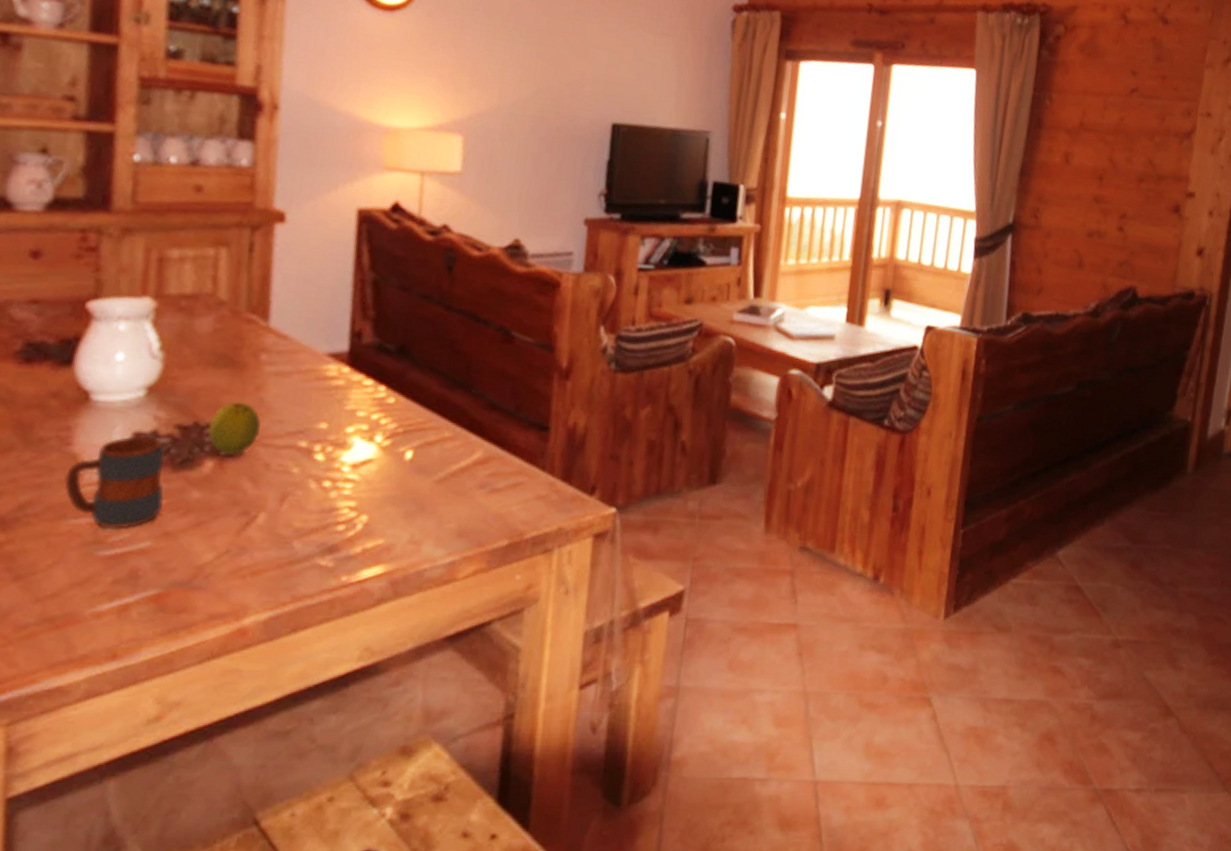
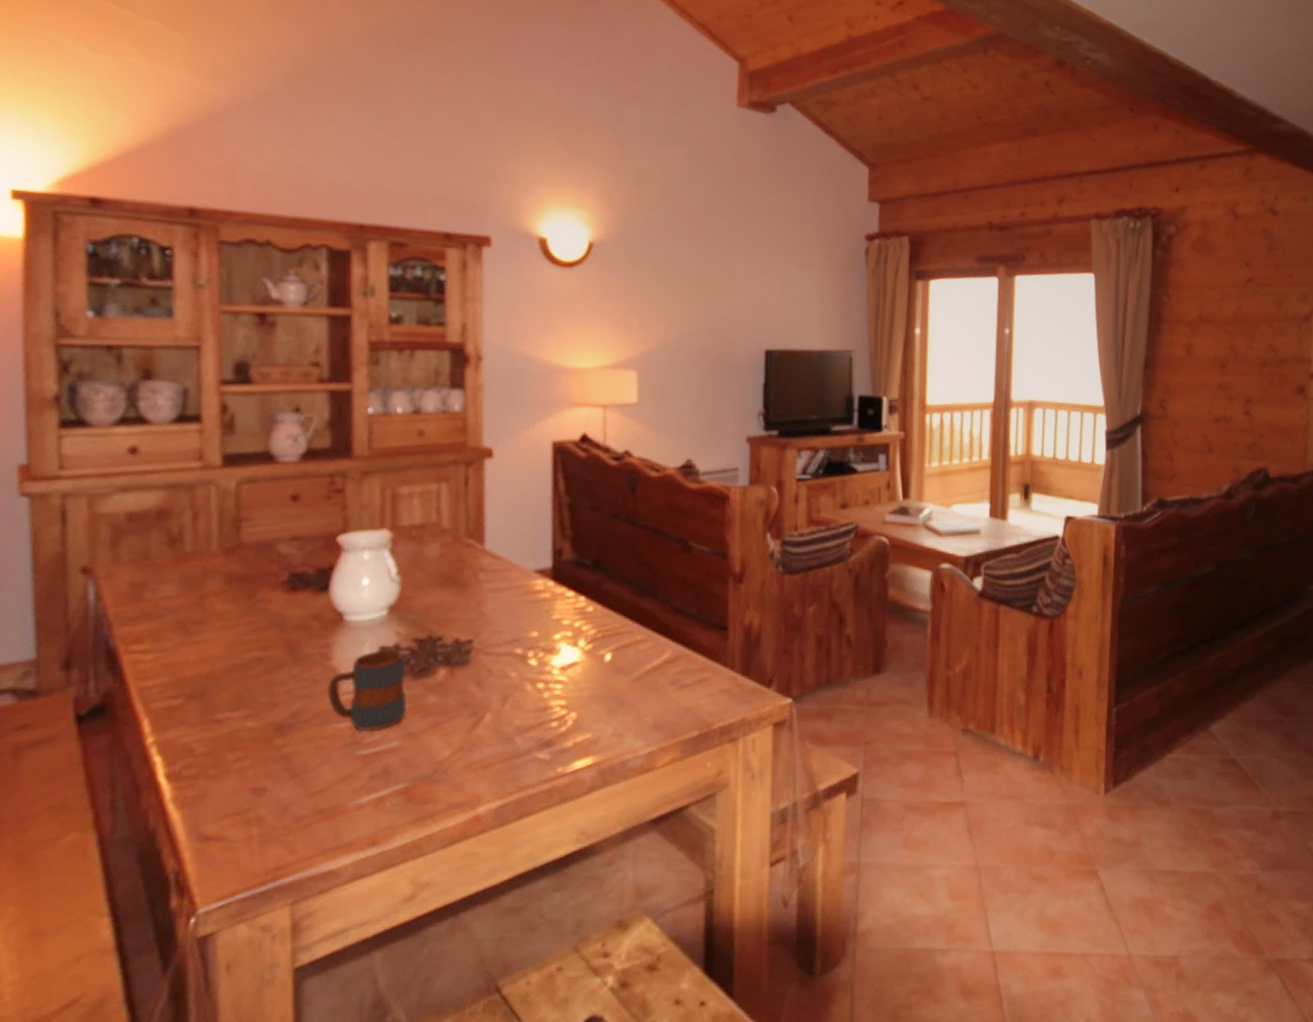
fruit: present [208,401,261,455] -> none [440,616,483,663]

